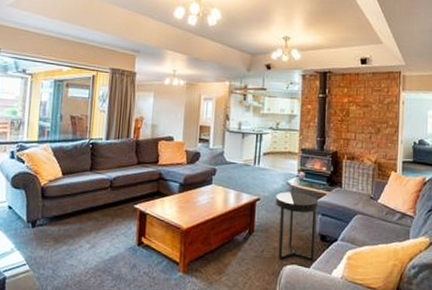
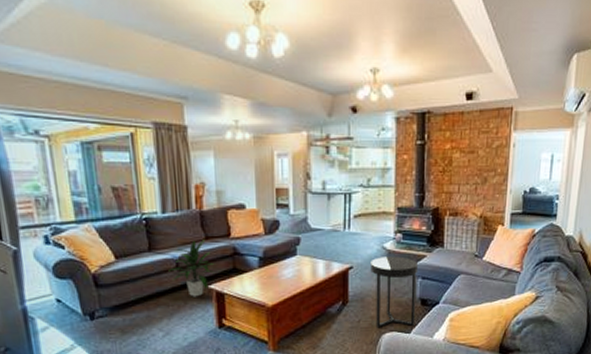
indoor plant: none [103,164,143,215] -> present [168,240,215,297]

